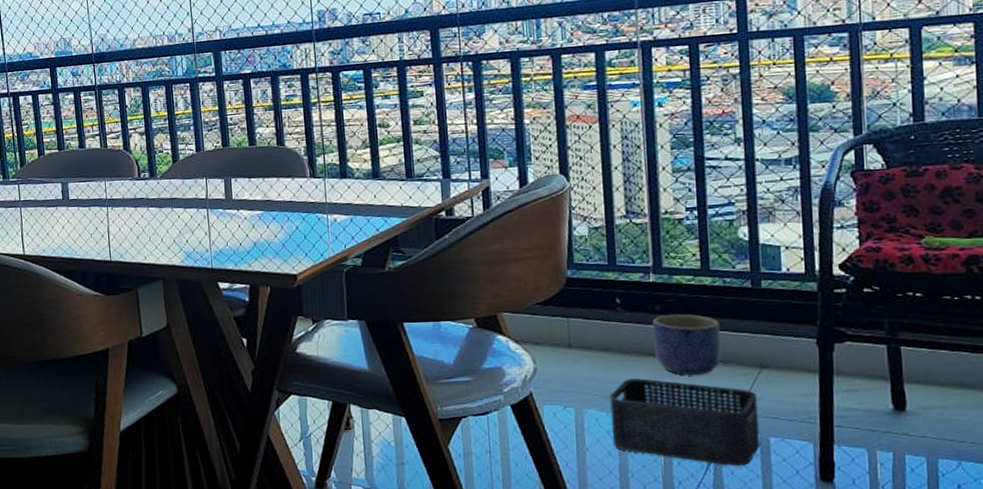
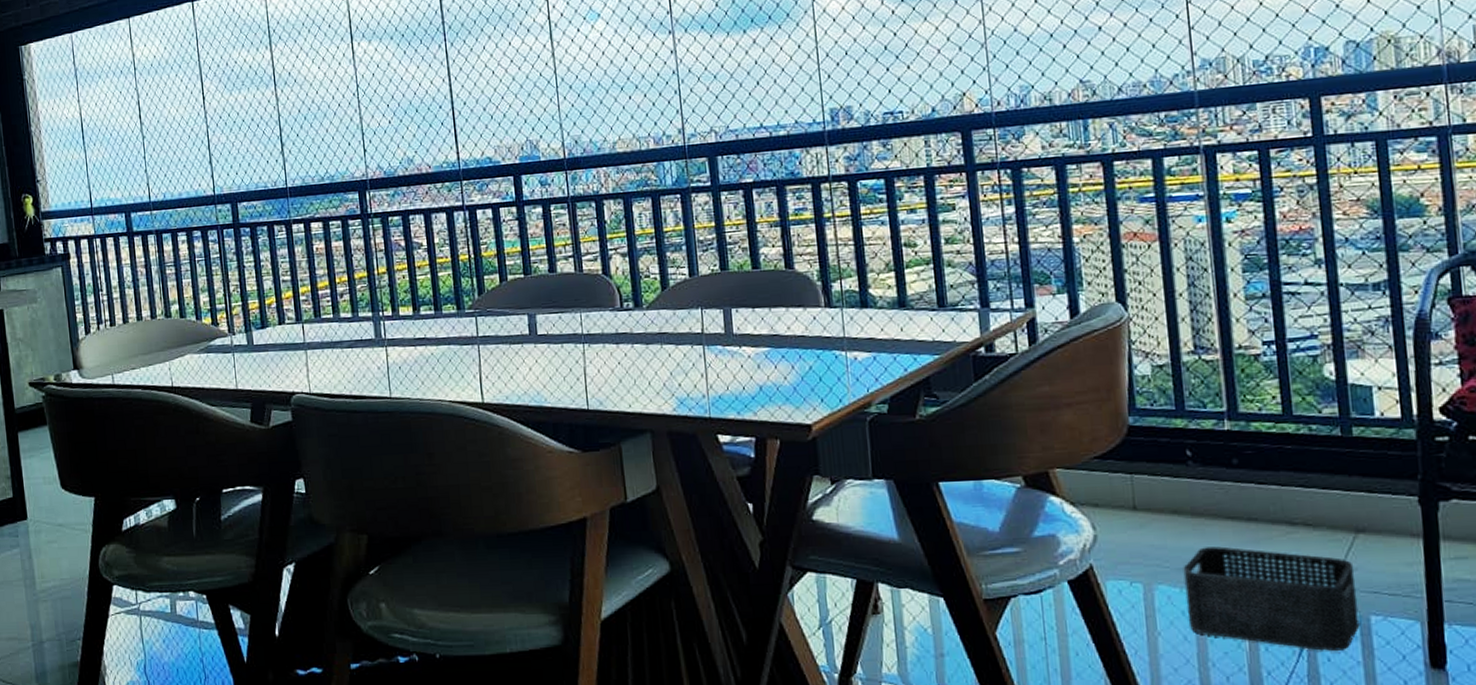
planter: present [652,314,722,376] -> none [1229,468,1310,542]

